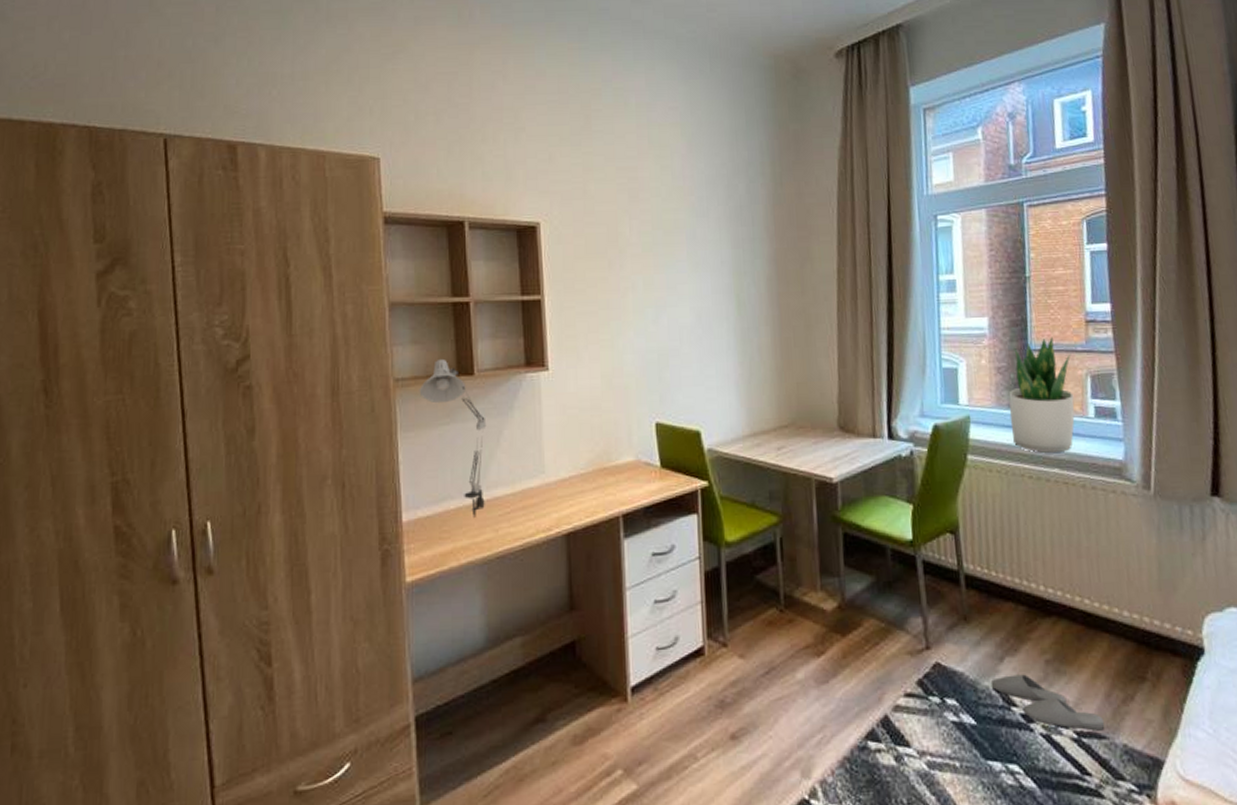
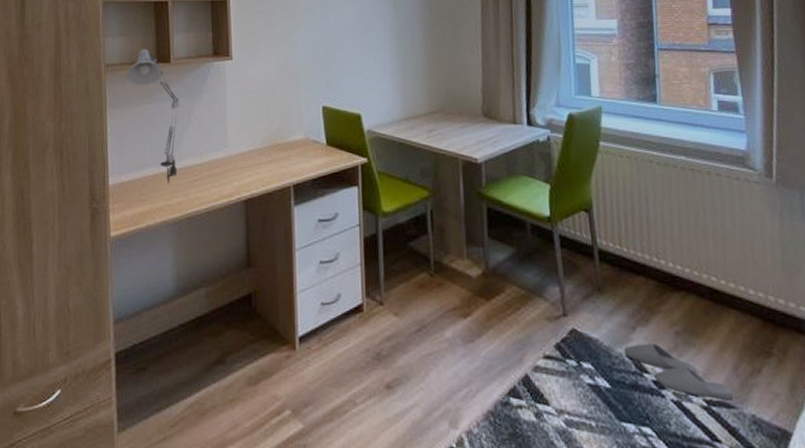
planter: present [1008,337,1075,453] -> none [637,38,699,141]

